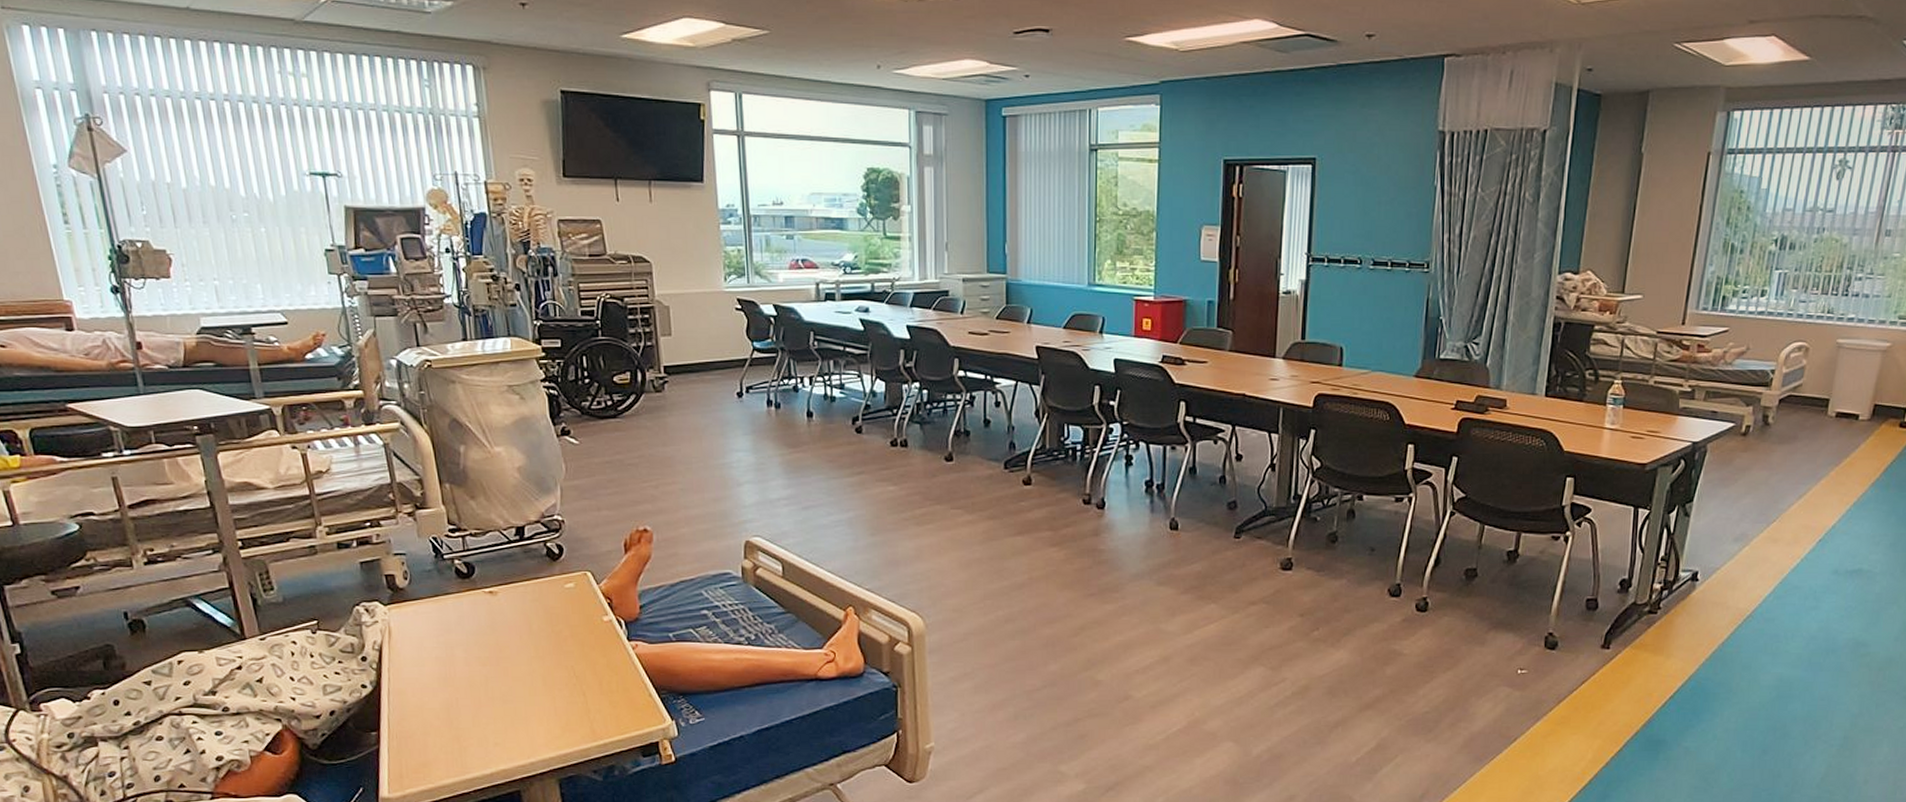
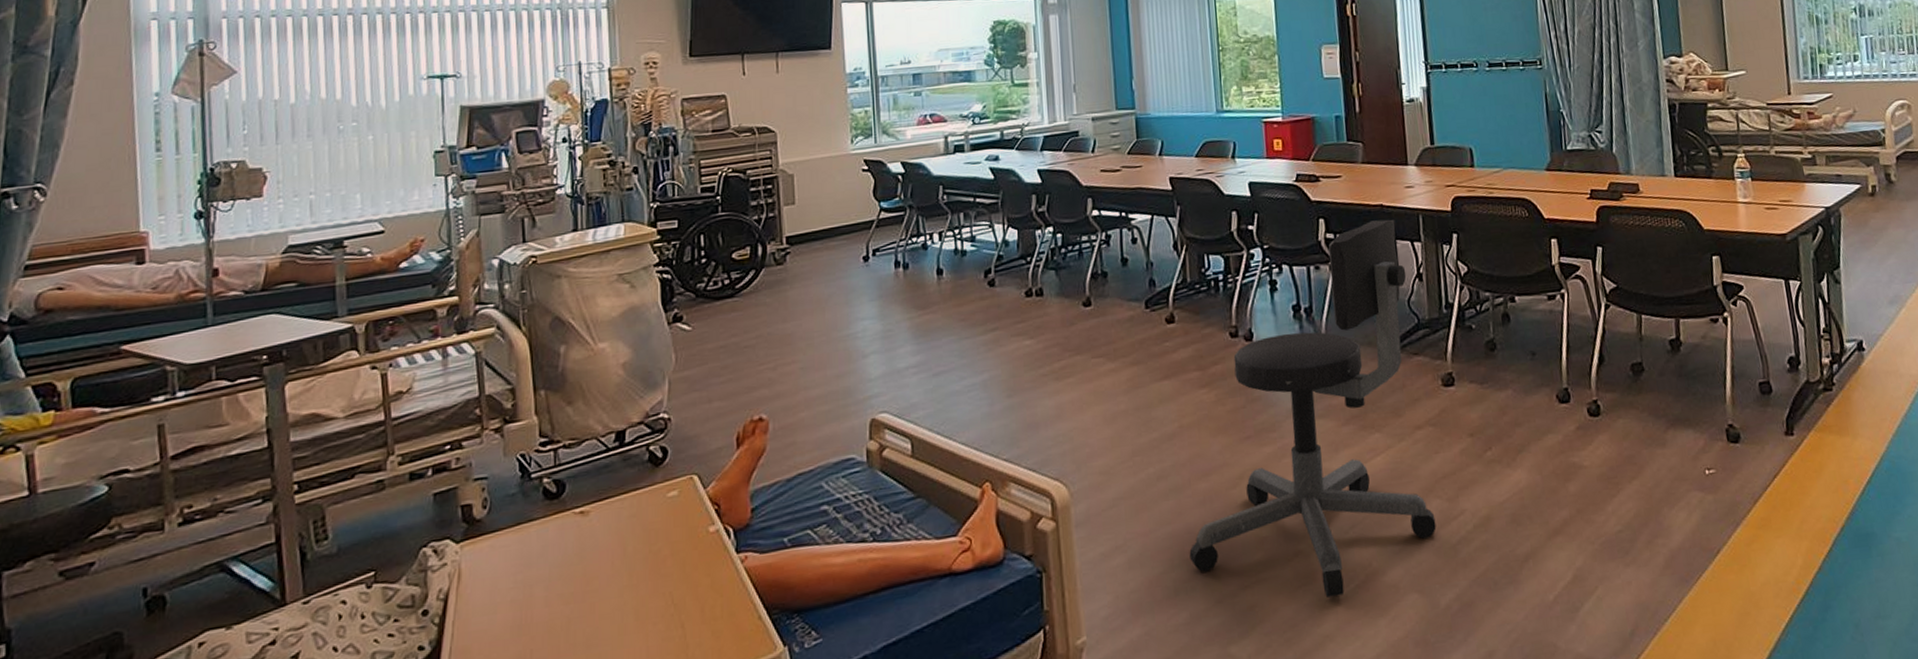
office chair: none [1030,409,1260,736] -> present [1189,219,1437,597]

